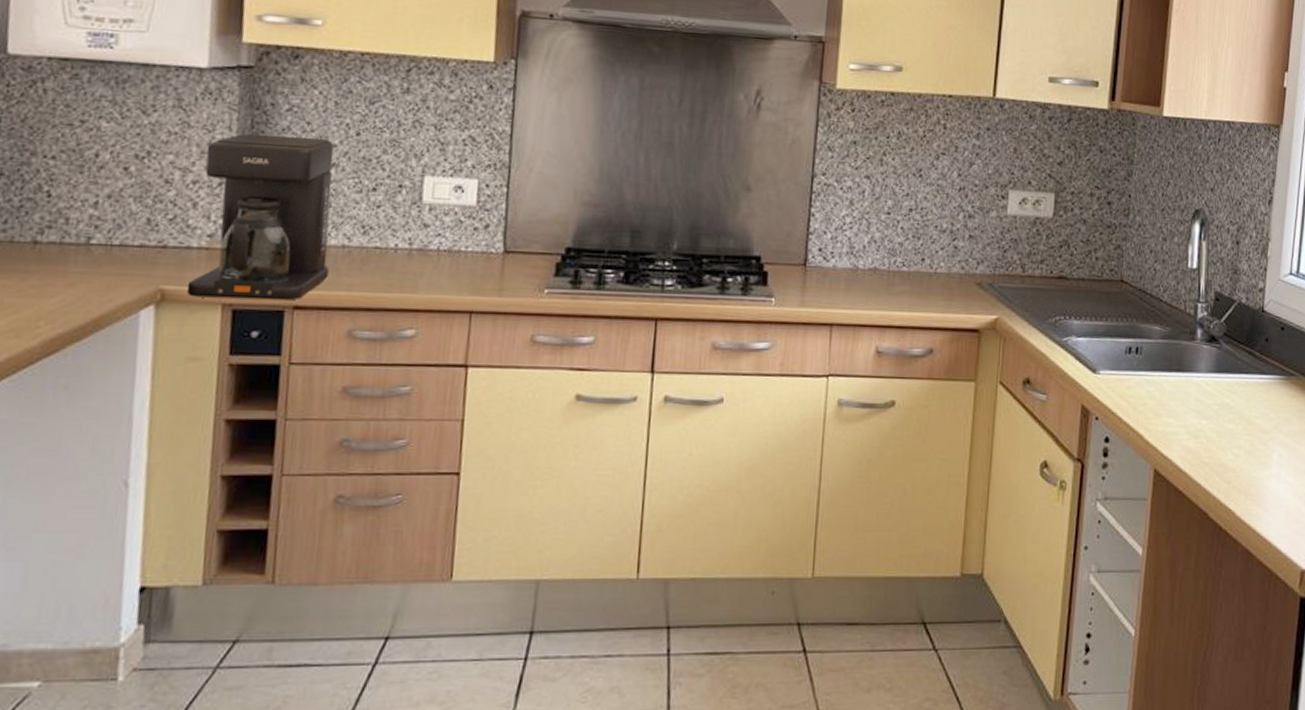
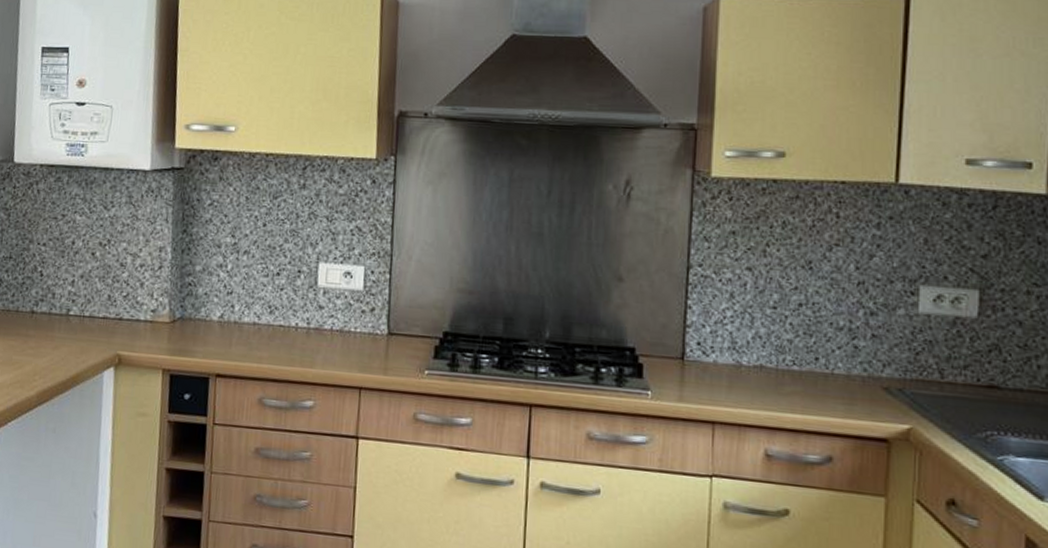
coffee maker: present [187,134,334,301] -> none [137,225,246,369]

